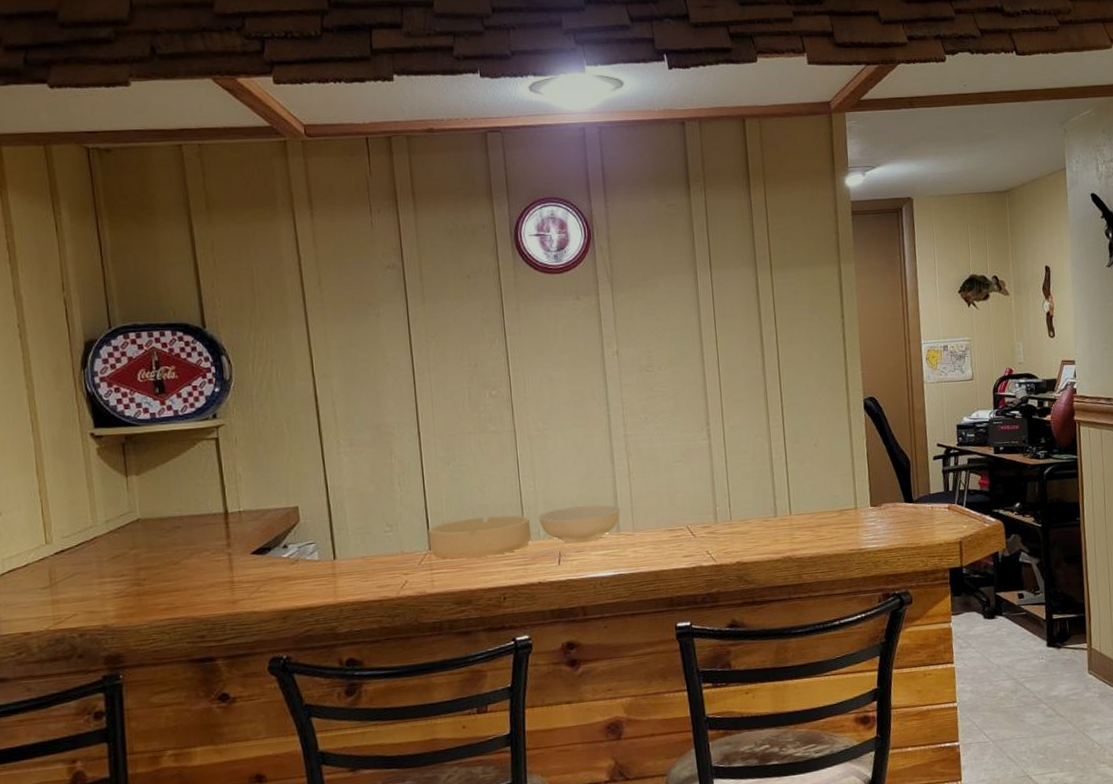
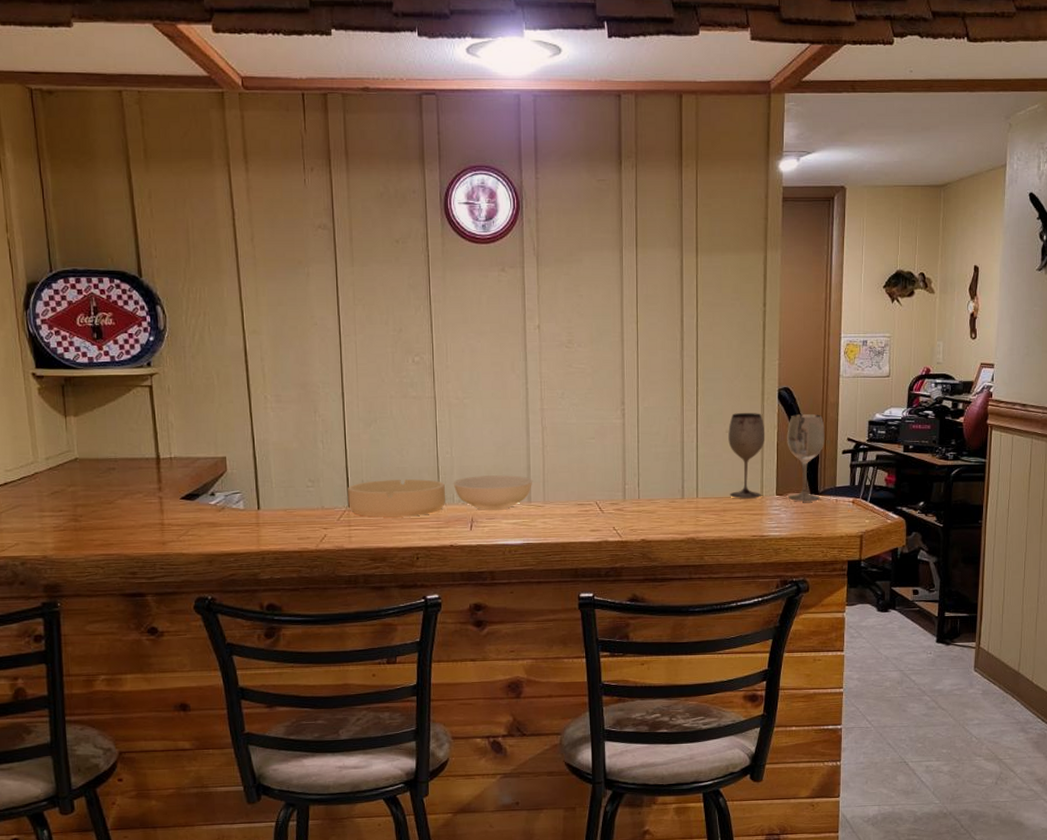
wineglass: none [816,422,915,513] -> present [728,413,825,502]

